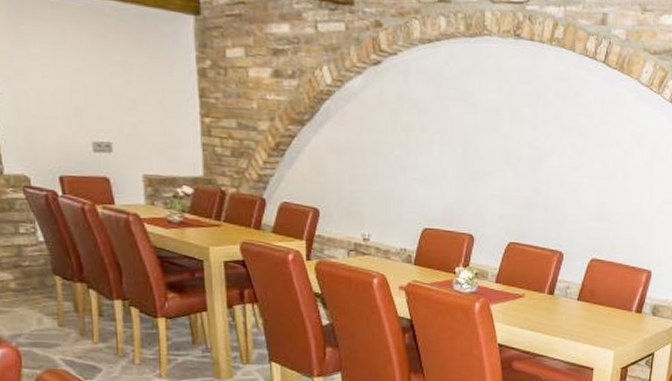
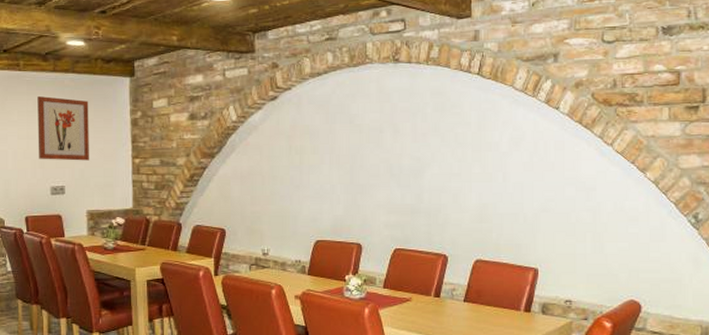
wall art: none [67,25,143,114] -> present [37,96,89,161]

